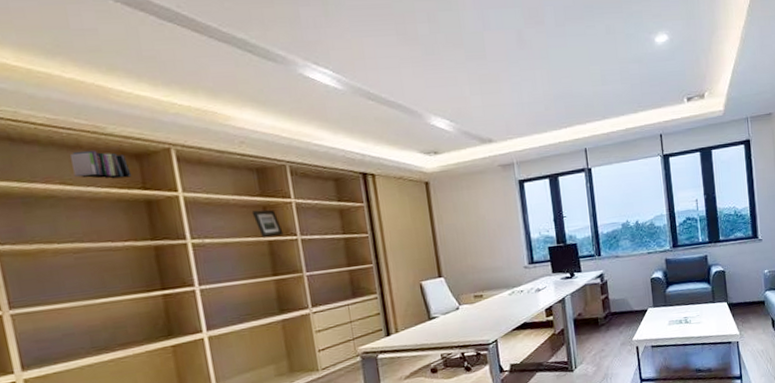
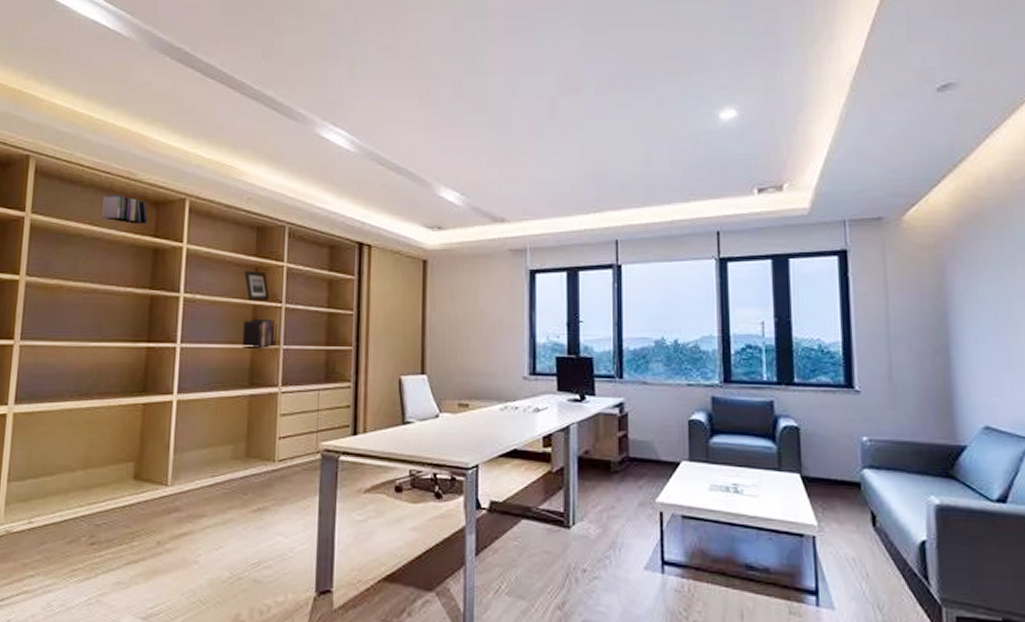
books: none [262,250,299,281] -> present [241,318,277,348]

